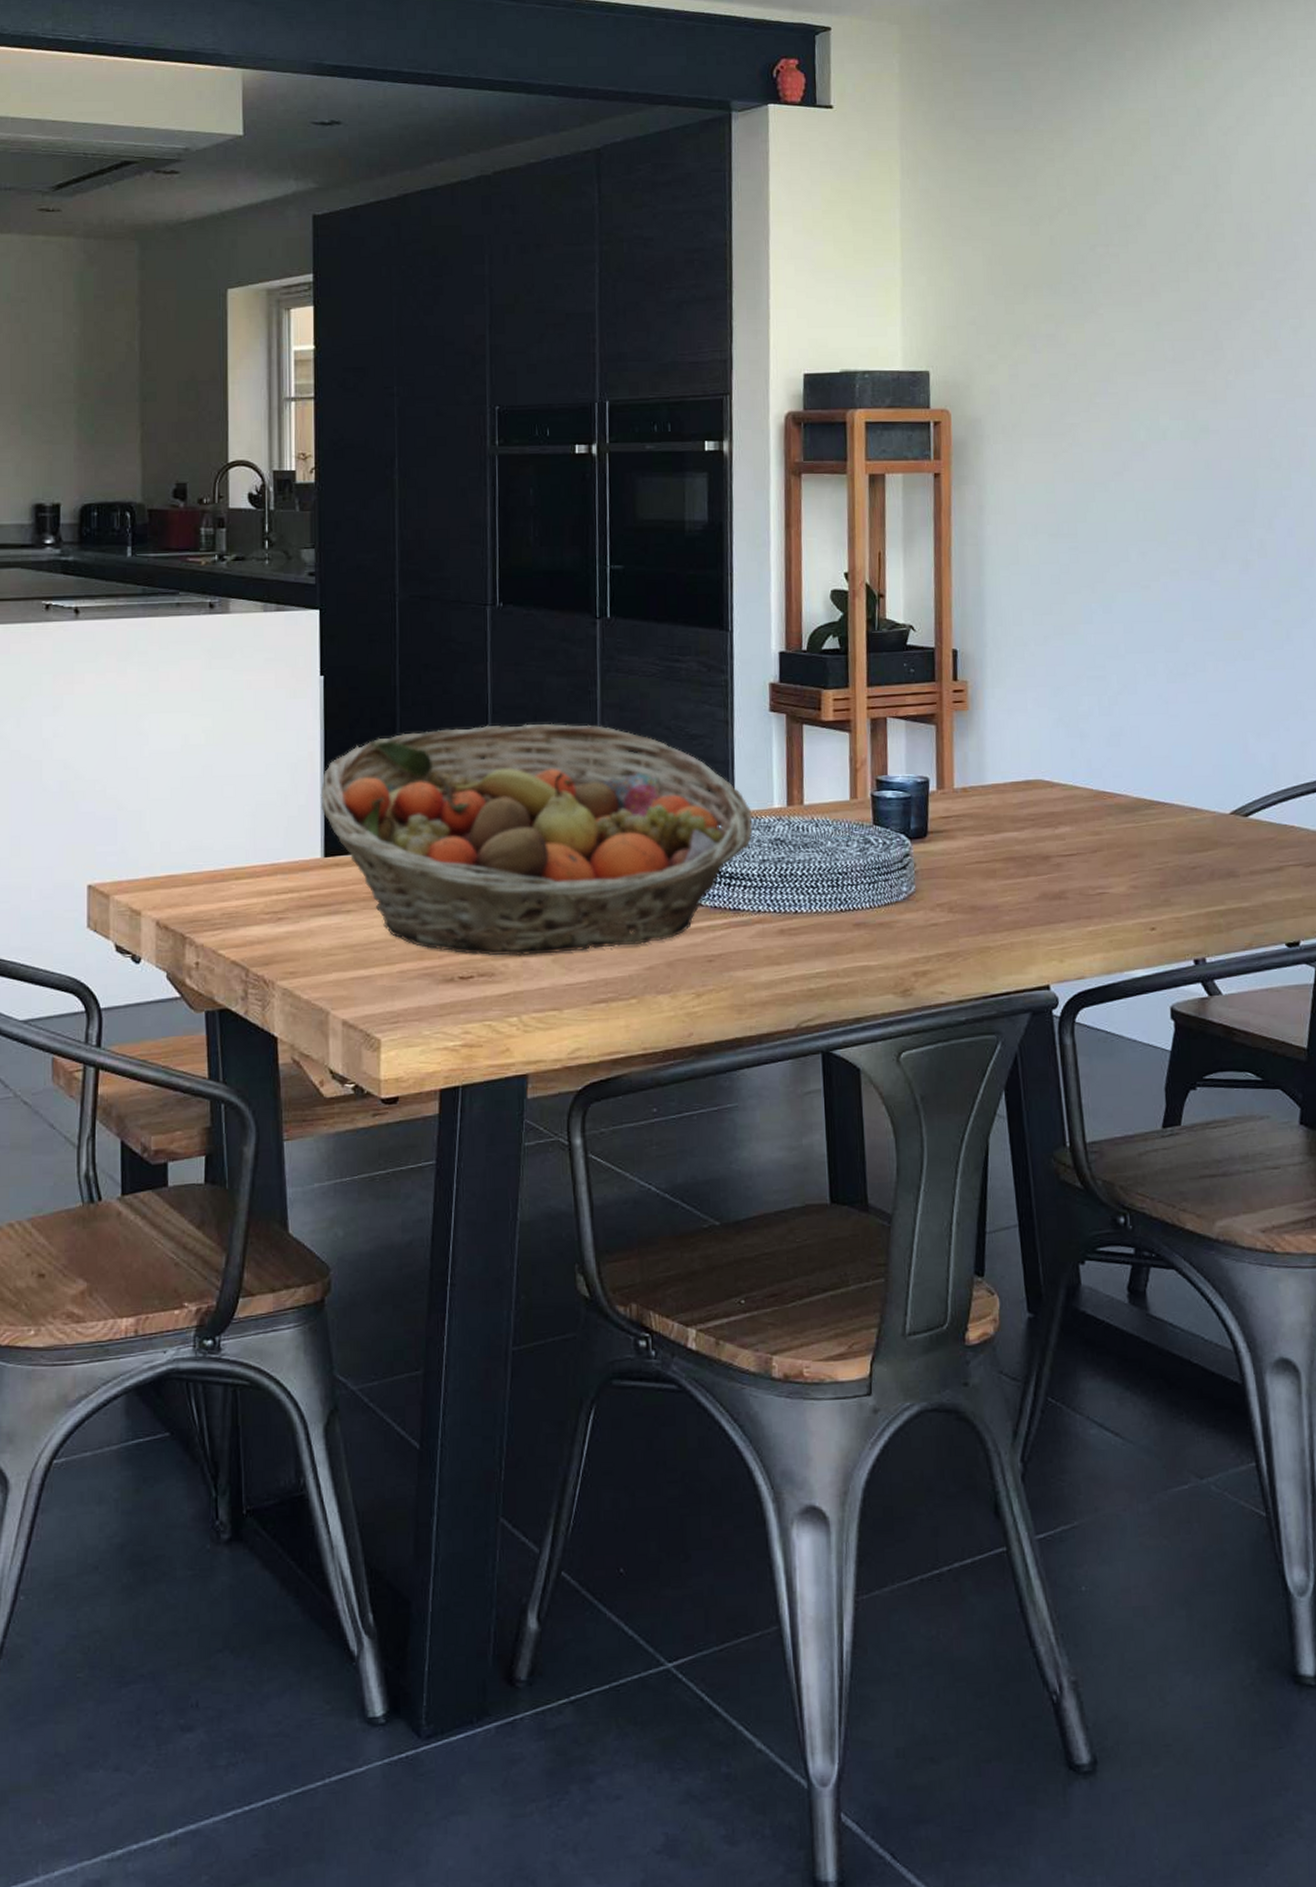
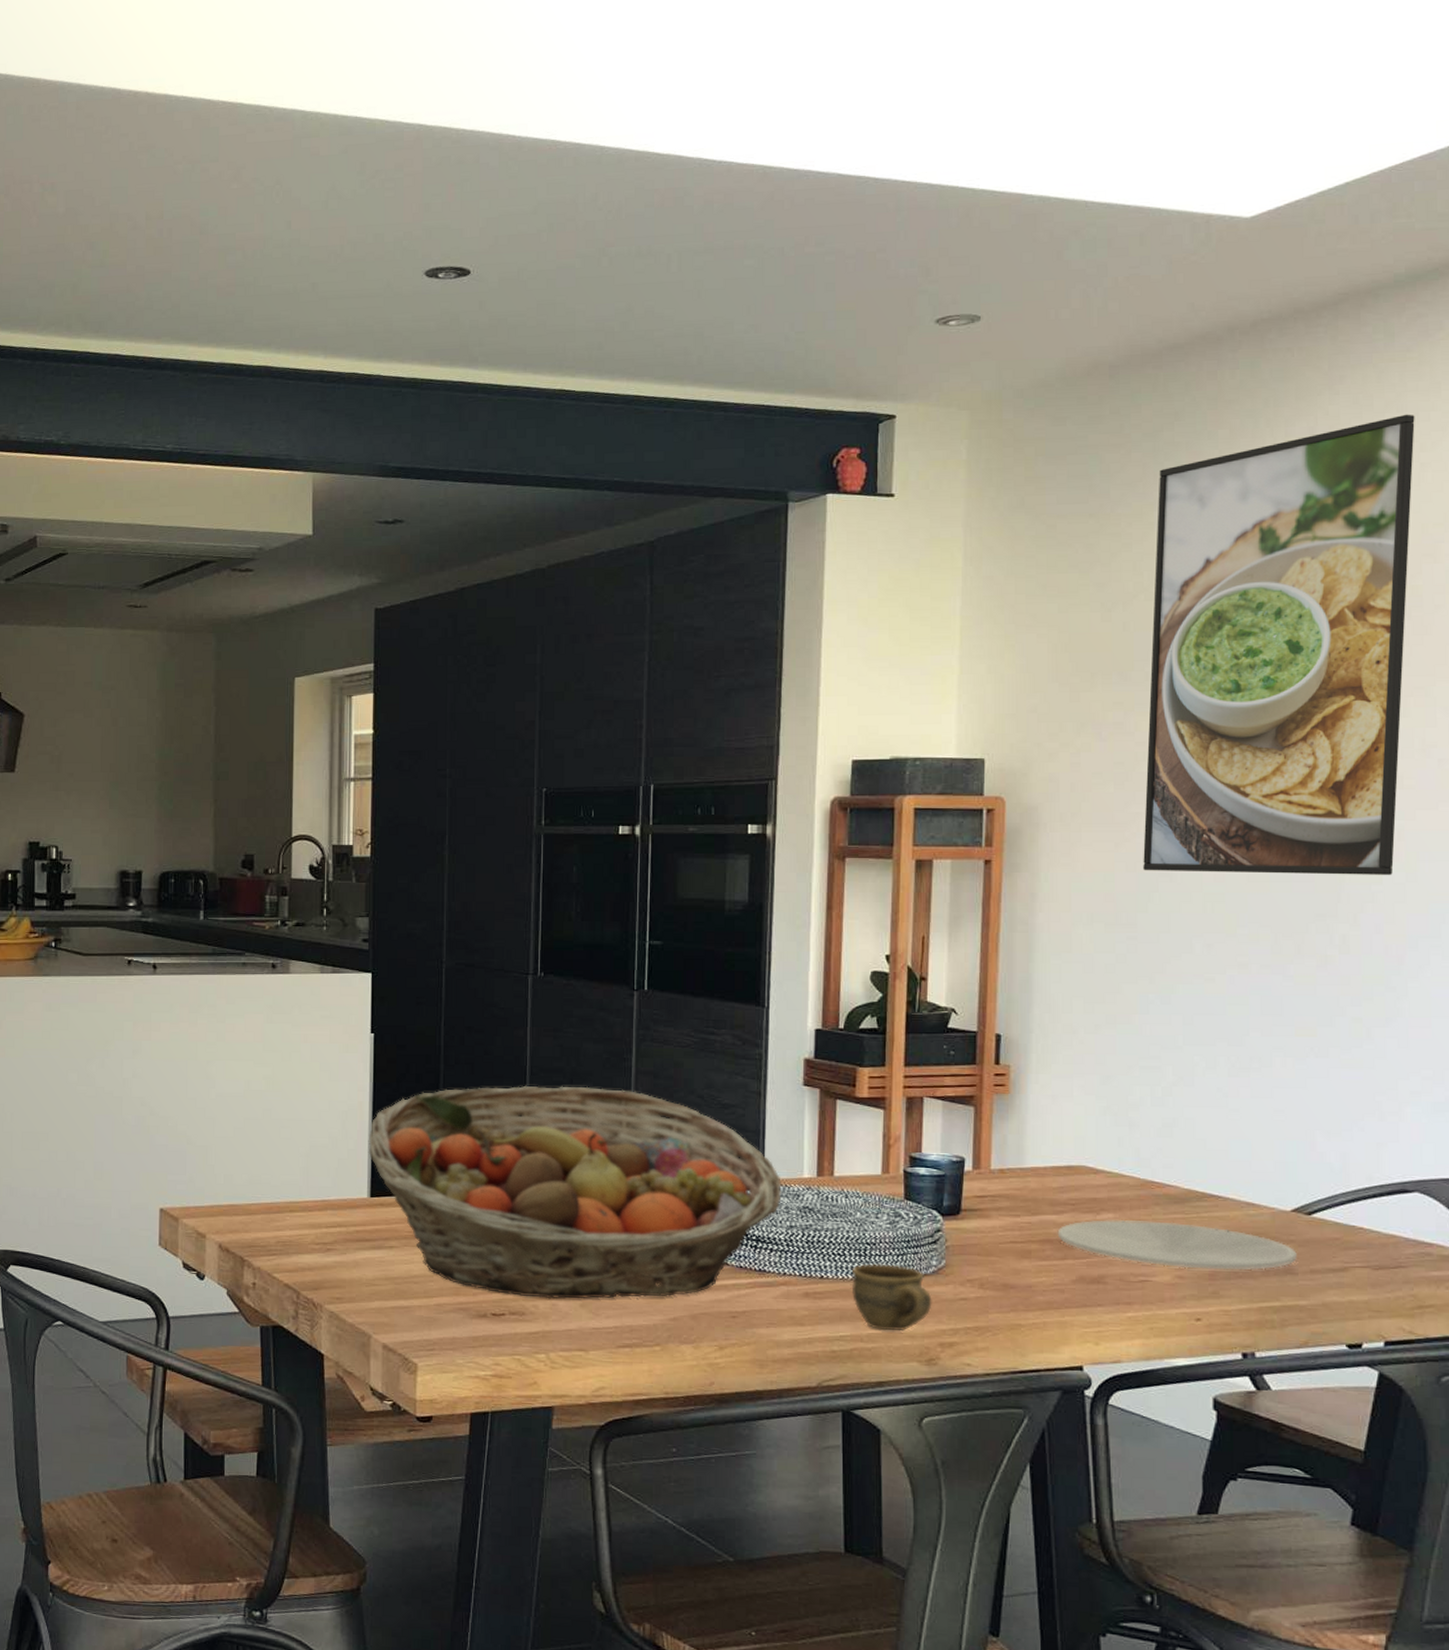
cup: none [824,893,905,964] -> present [851,1263,932,1332]
plate: none [1019,831,1238,878] -> present [1057,1220,1297,1270]
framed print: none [1075,41,1300,481] -> present [1143,414,1415,876]

